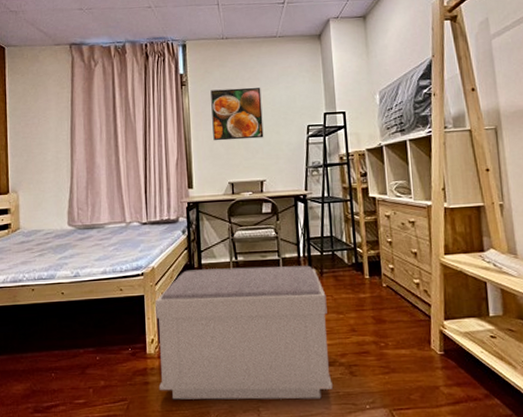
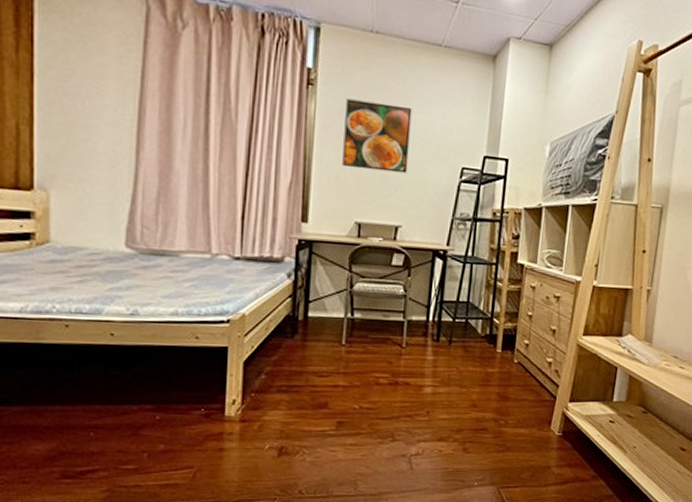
bench: present [155,265,333,400] -> none [236,322,451,474]

